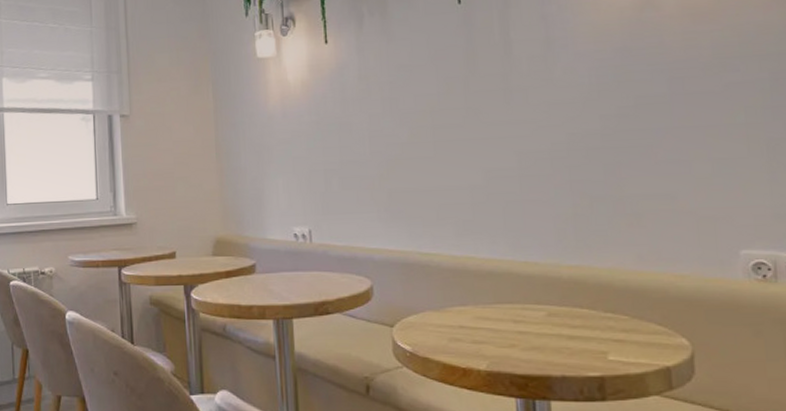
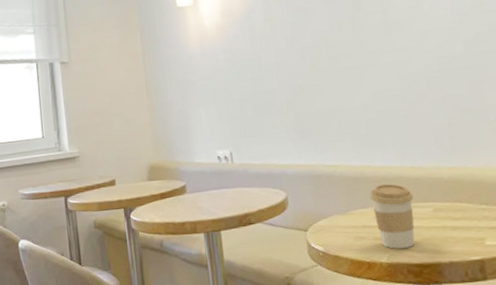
coffee cup: none [470,279,524,356] -> present [369,183,415,249]

